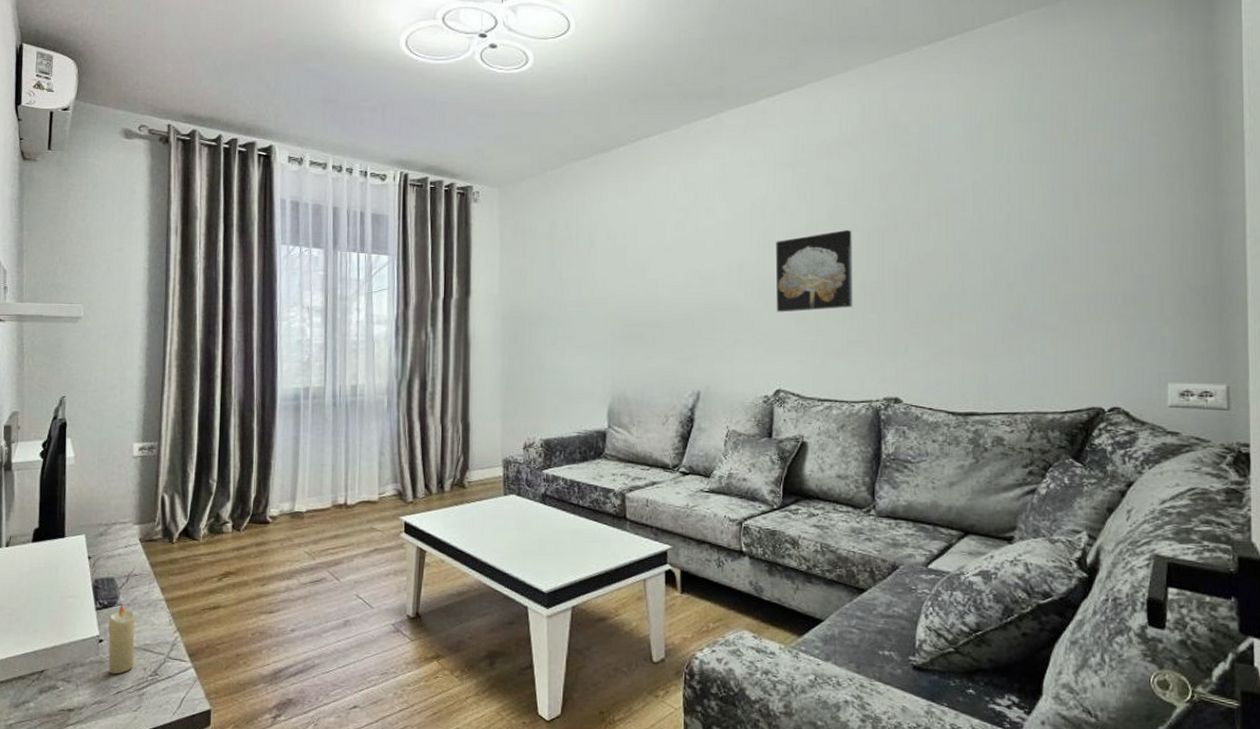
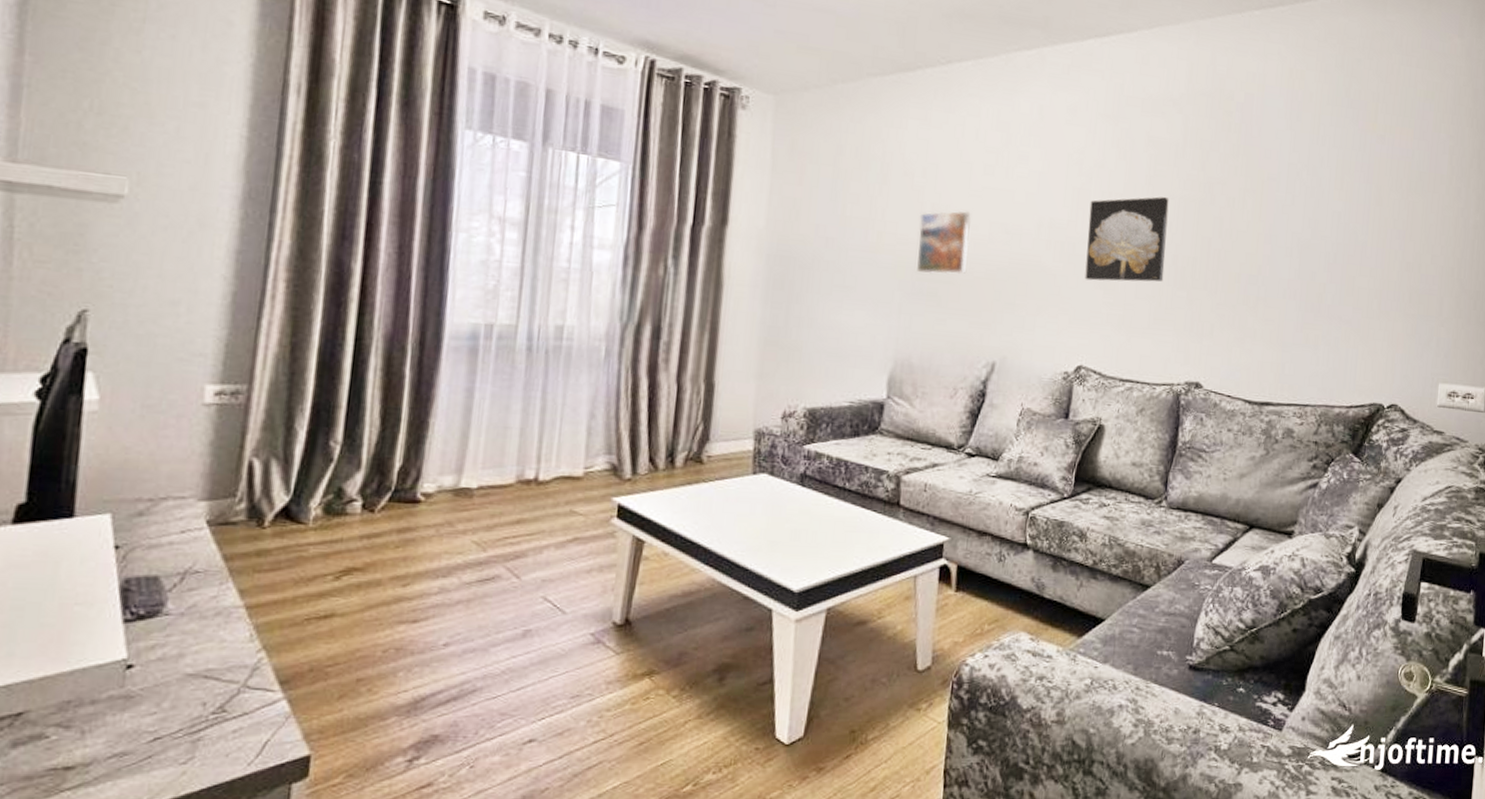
candle: present [108,602,136,675] -> none [141,611,194,714]
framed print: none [623,263,669,320] -> present [917,210,971,275]

